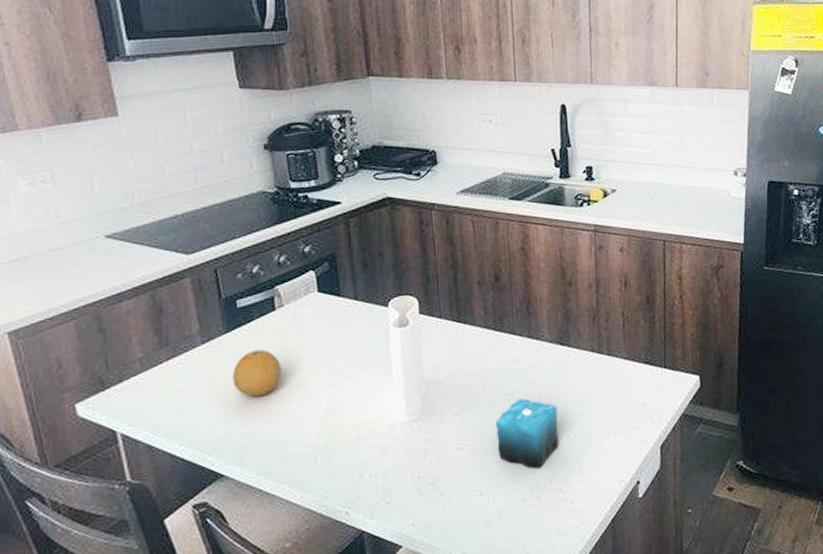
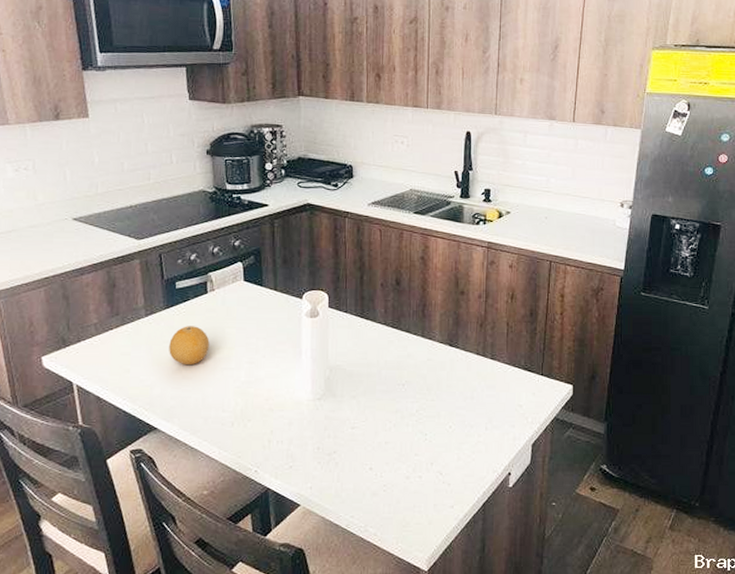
candle: present [495,398,559,468] -> none [387,390,442,451]

